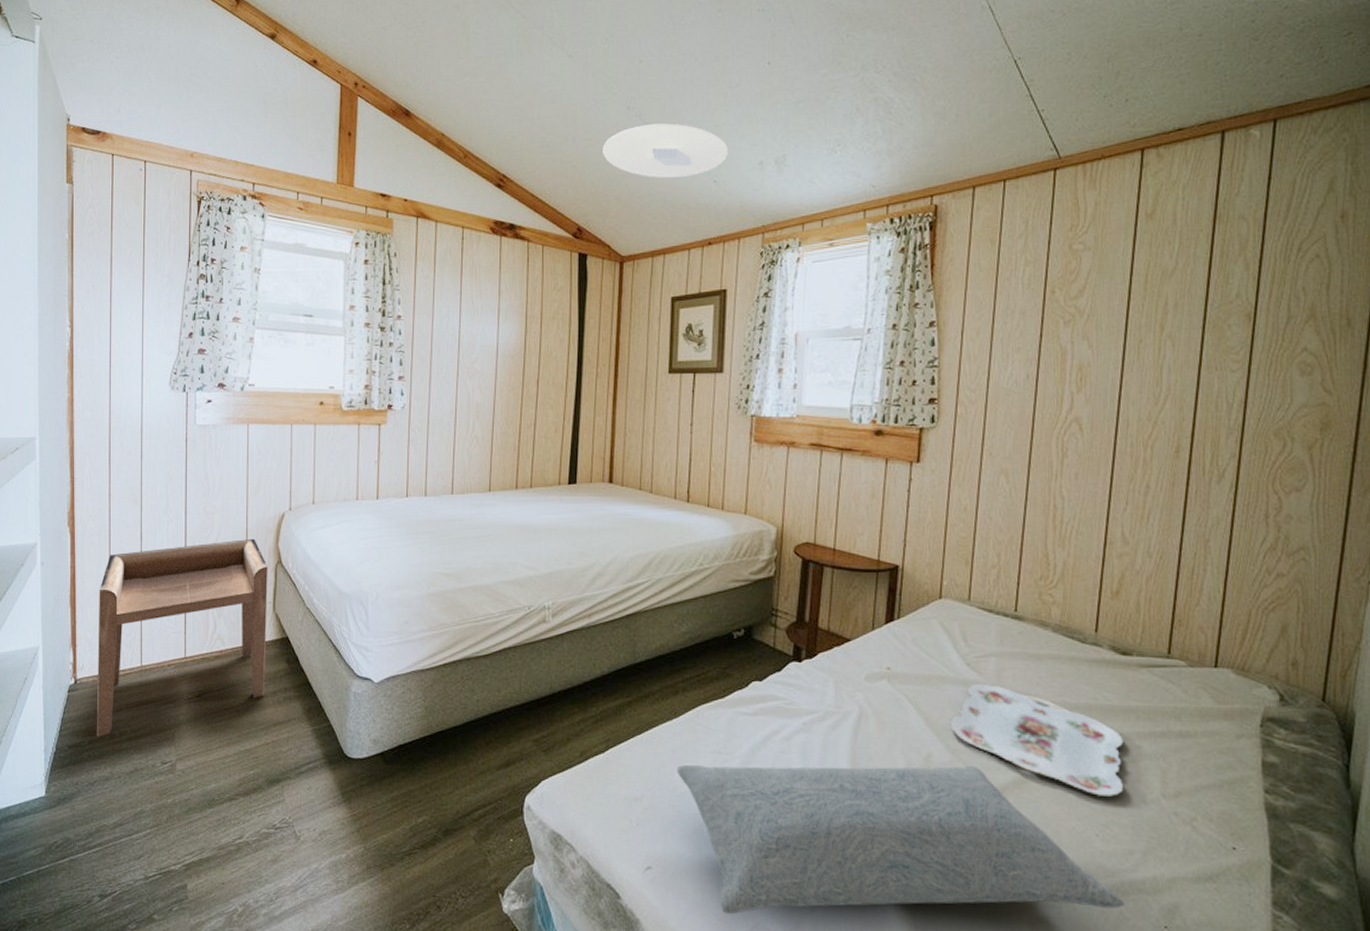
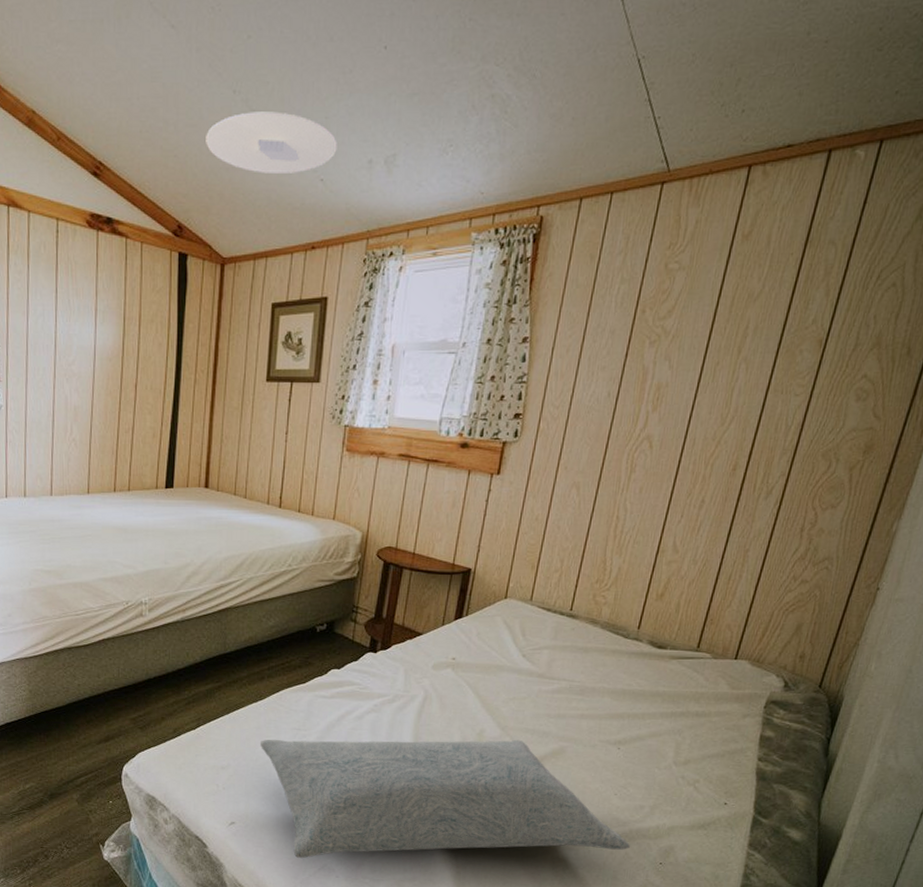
serving tray: present [950,683,1123,796] -> none [503,671,648,764]

